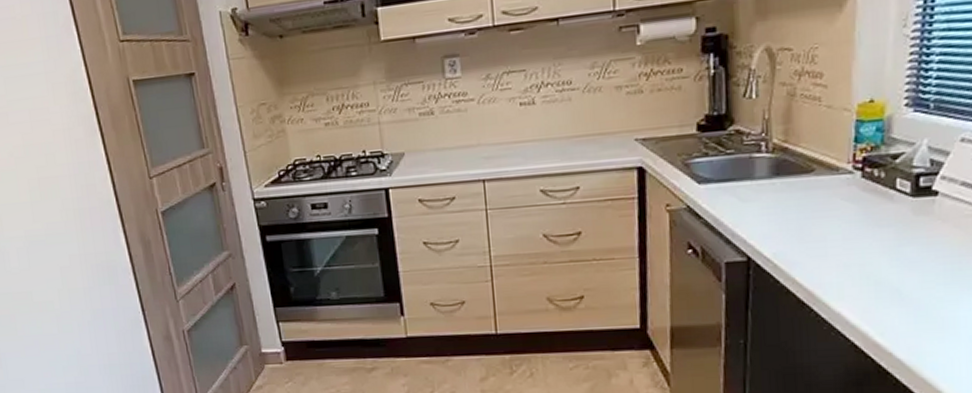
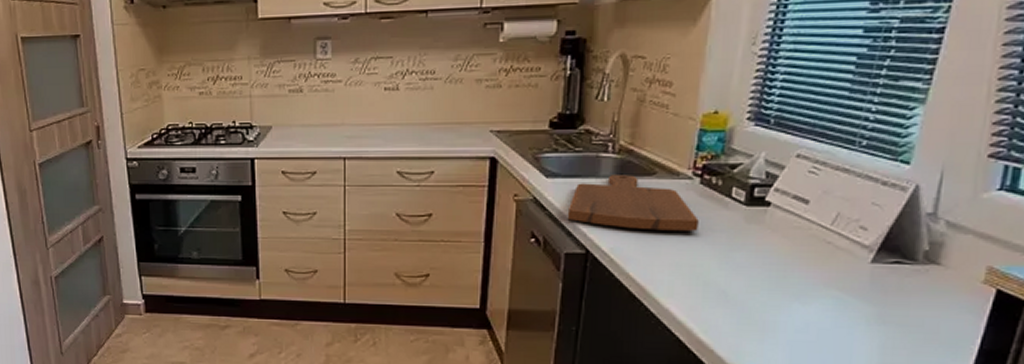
cutting board: none [724,174,864,231] -> present [567,175,699,231]

